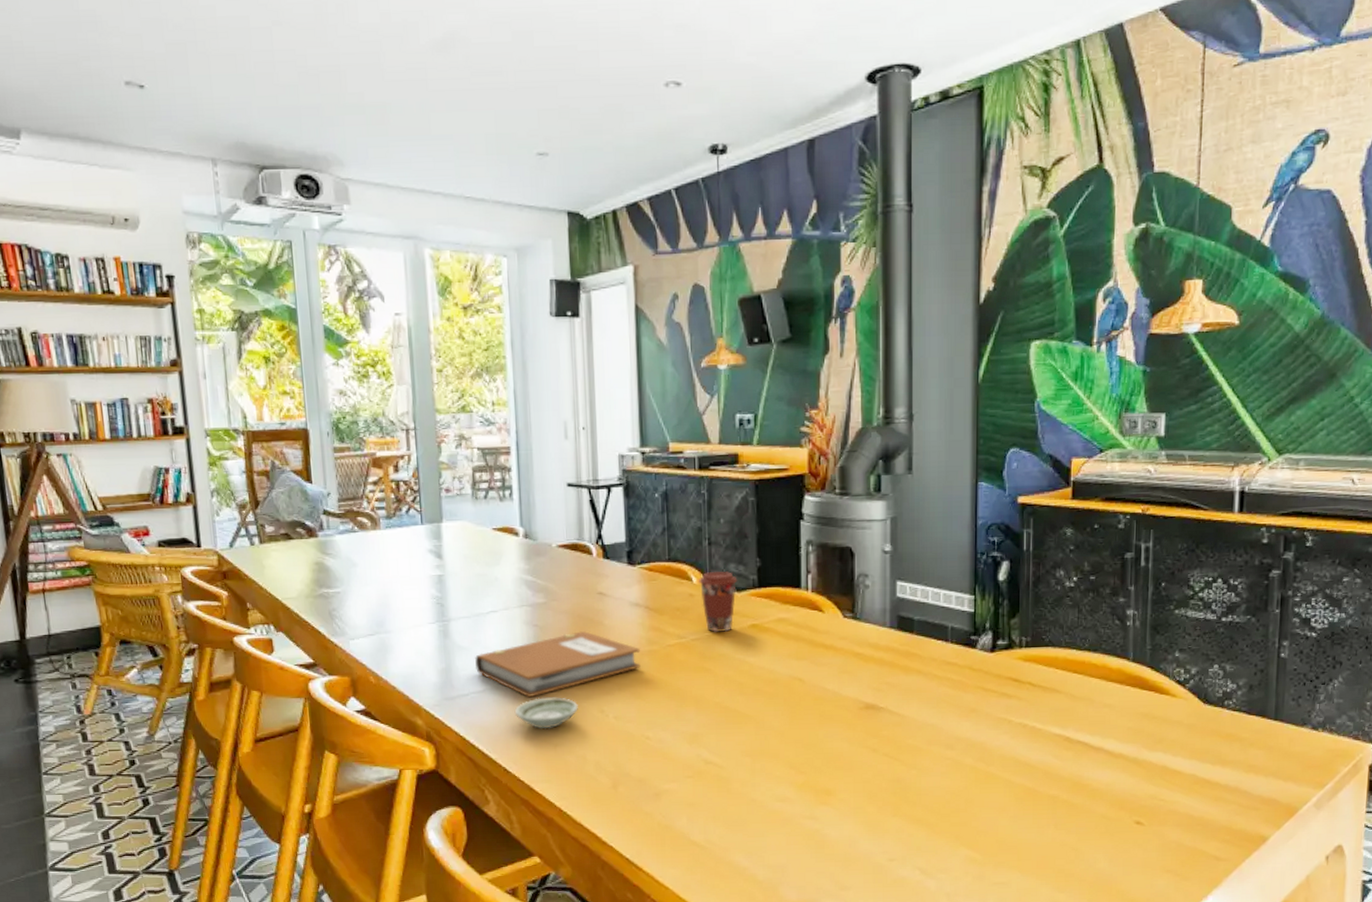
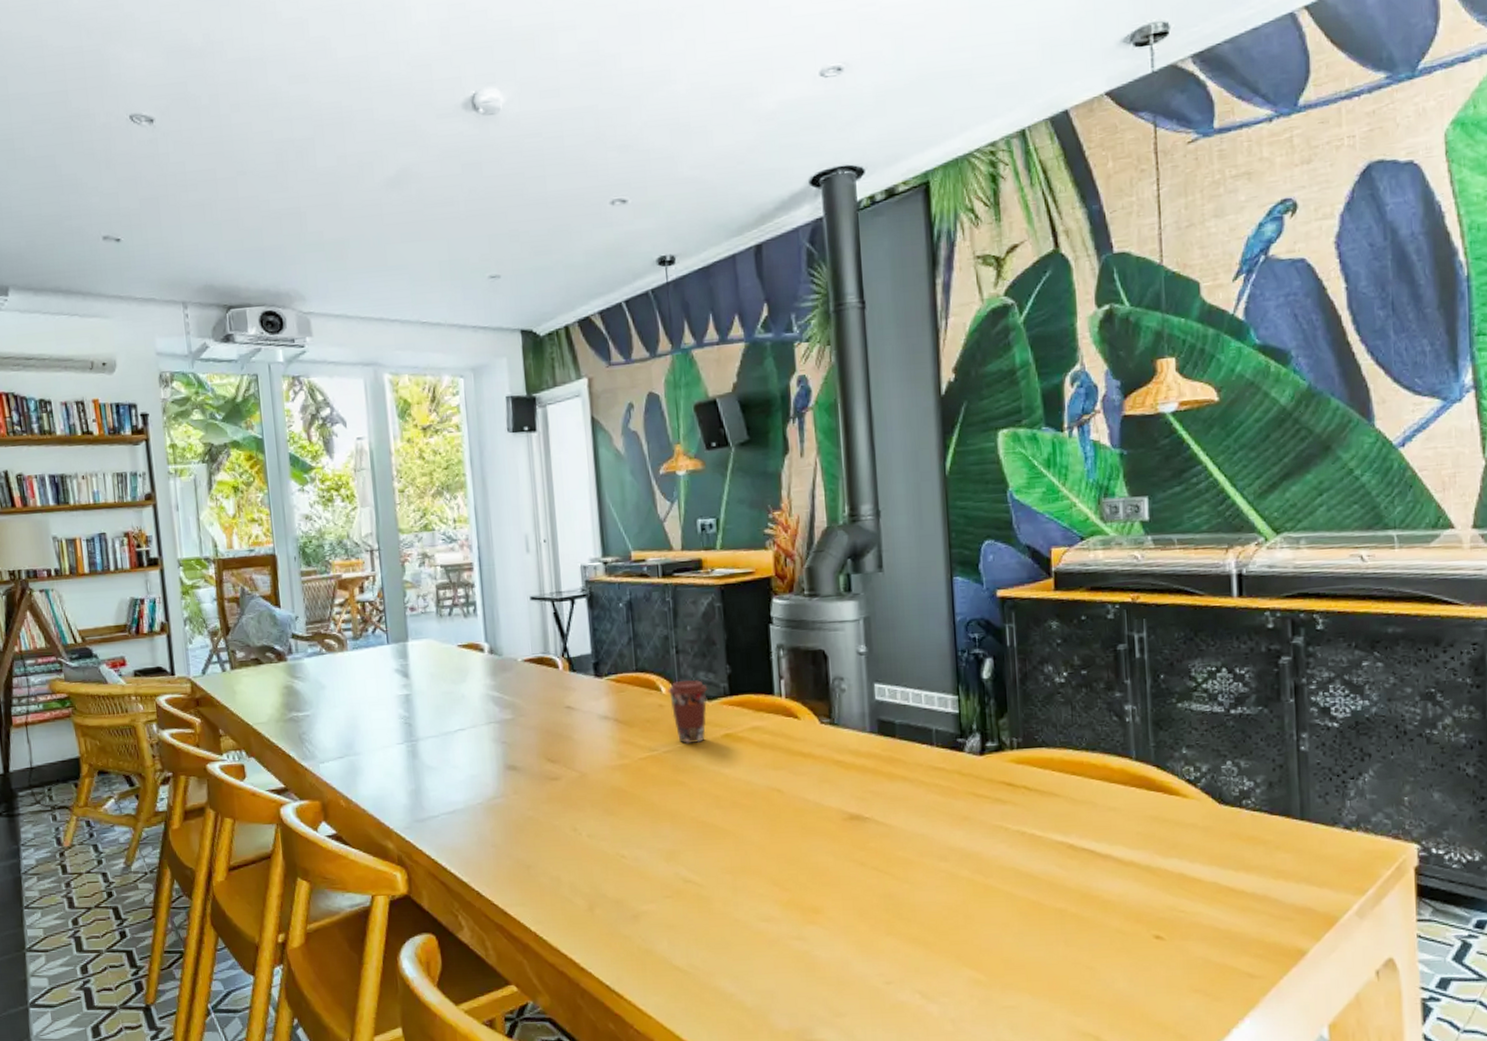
notebook: present [475,631,641,697] -> none [444,747,612,817]
saucer: present [514,697,578,729] -> none [485,816,550,850]

